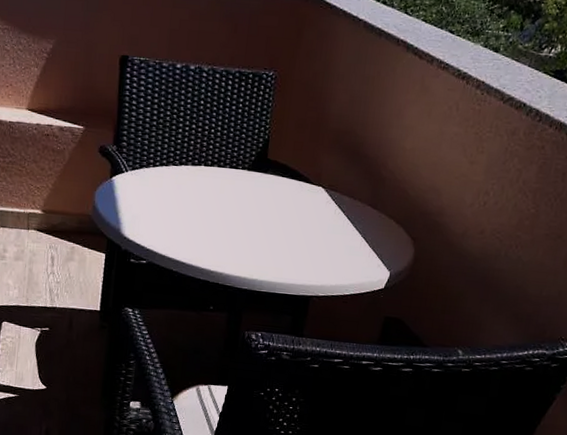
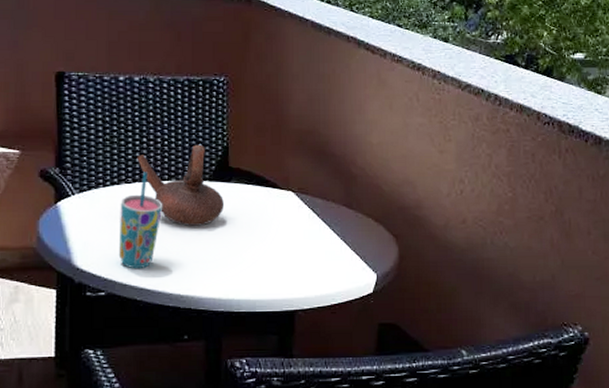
cup: none [161,156,204,244] -> present [118,172,163,269]
teapot: none [185,134,259,211] -> present [137,144,225,226]

